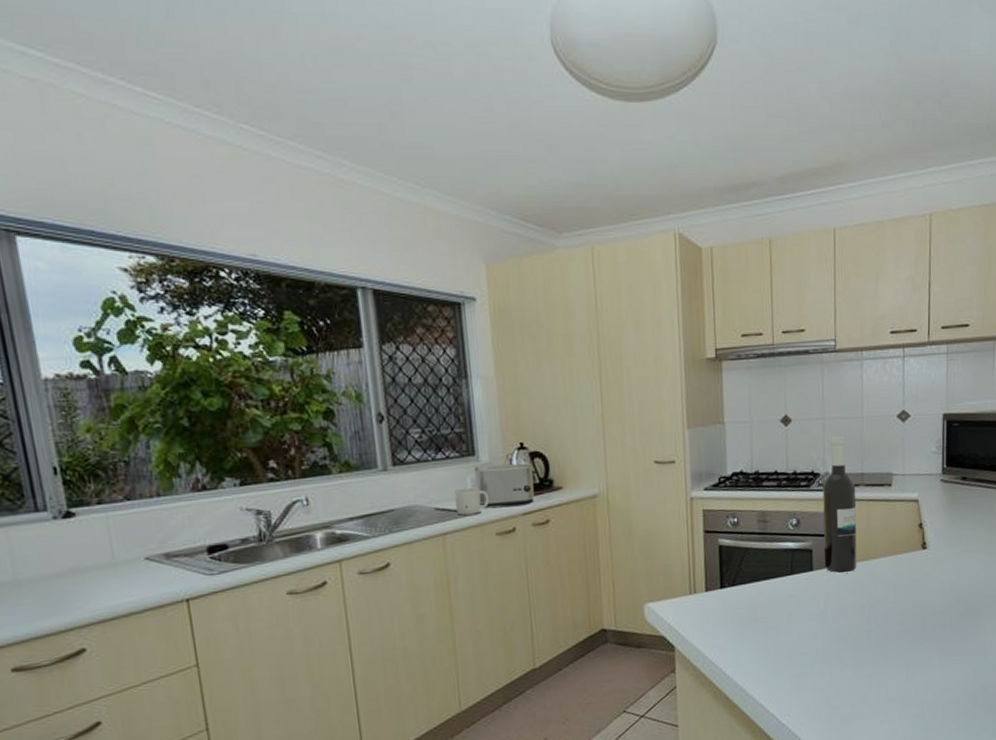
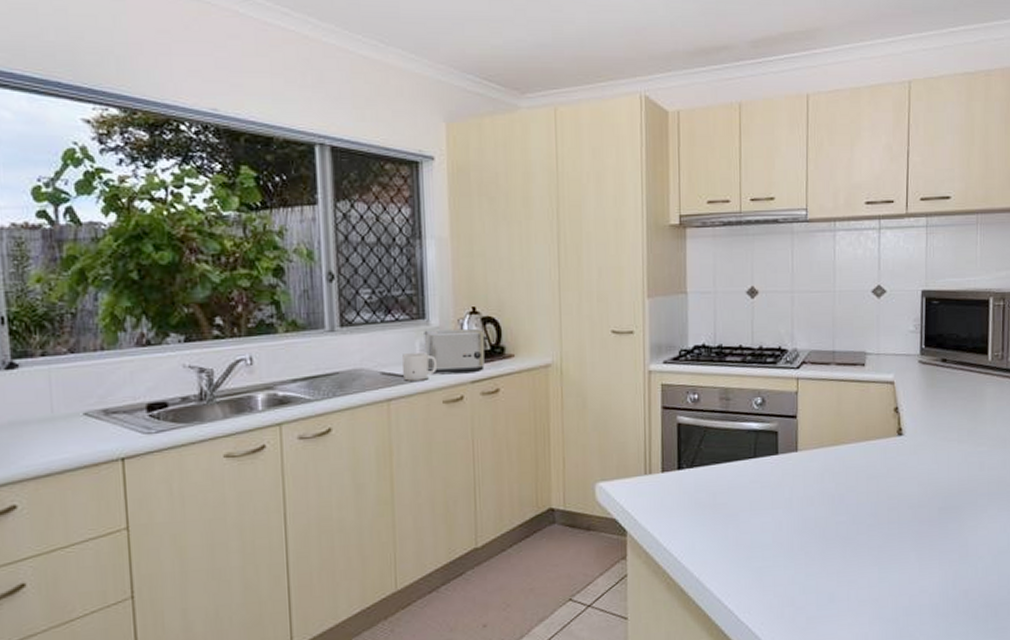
wine bottle: present [822,436,857,574] -> none [790,310,827,459]

